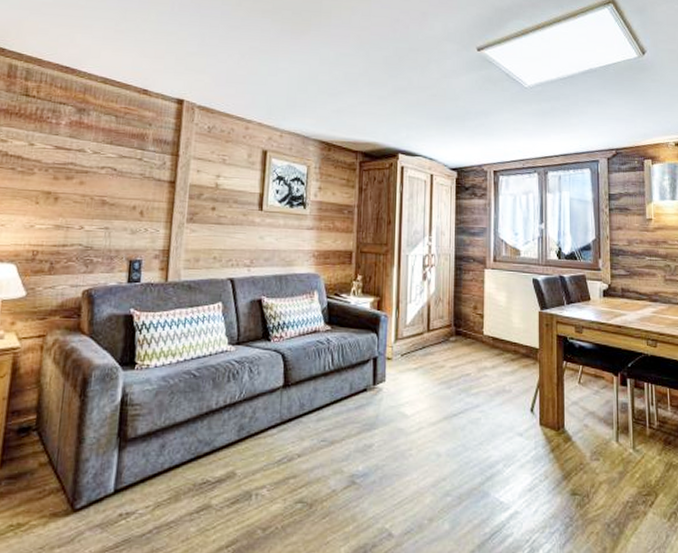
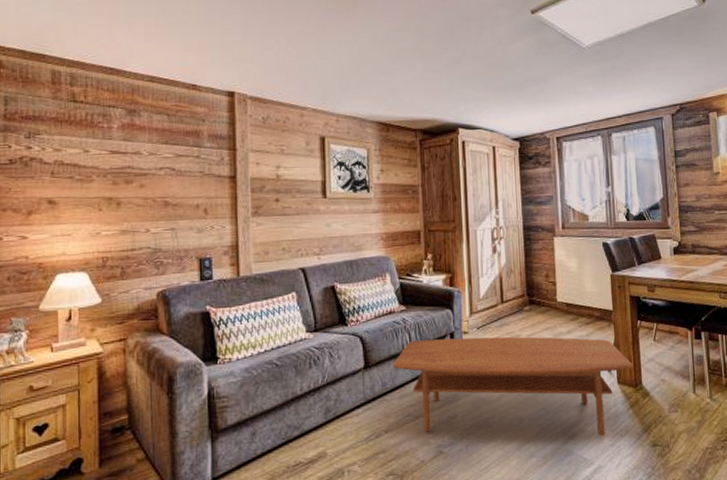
coffee table: none [312,363,557,480] -> present [393,336,634,437]

